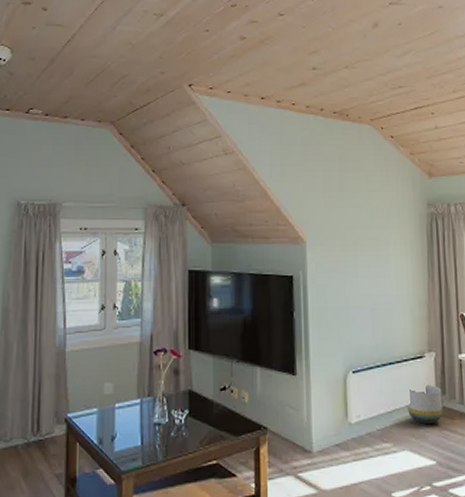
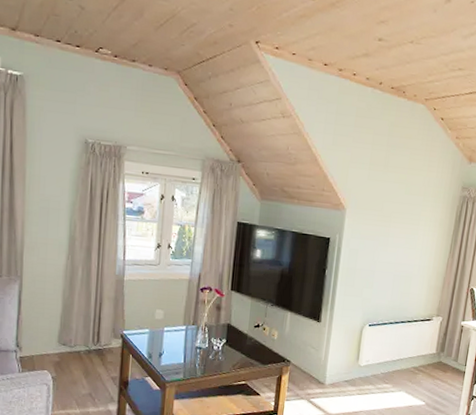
planter: present [406,383,443,425] -> none [409,341,442,374]

